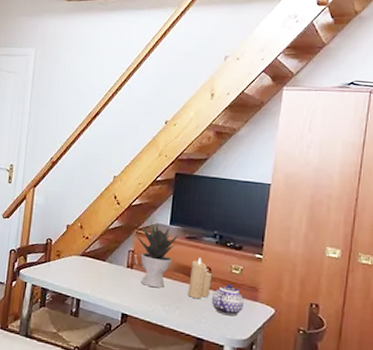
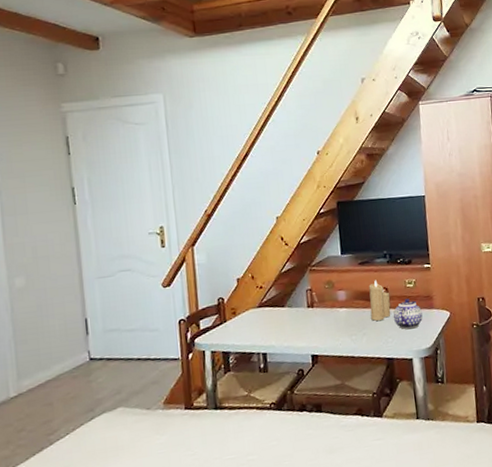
potted plant: present [135,220,178,288] -> none [309,254,352,321]

